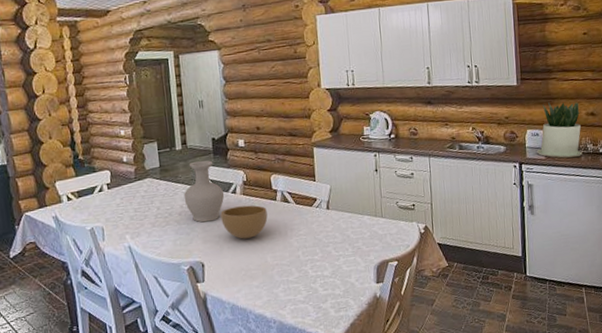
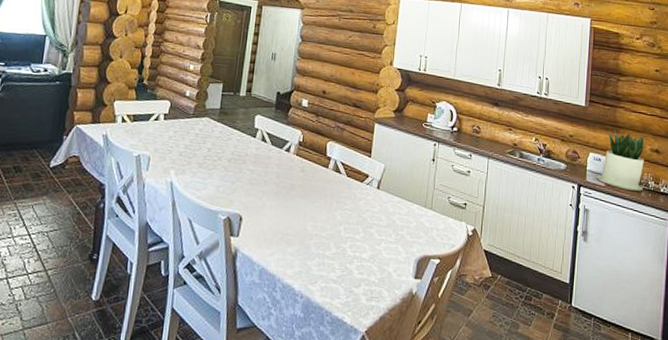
vase: present [183,160,225,223] -> none [236,110,278,175]
bowl: present [220,205,268,239] -> none [269,165,317,201]

